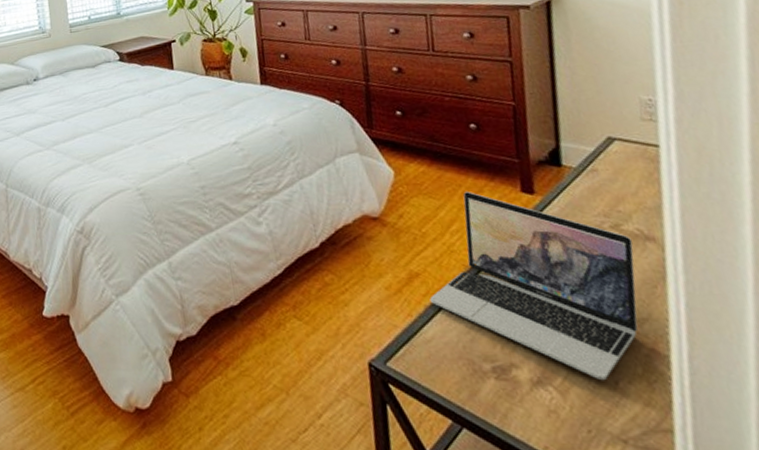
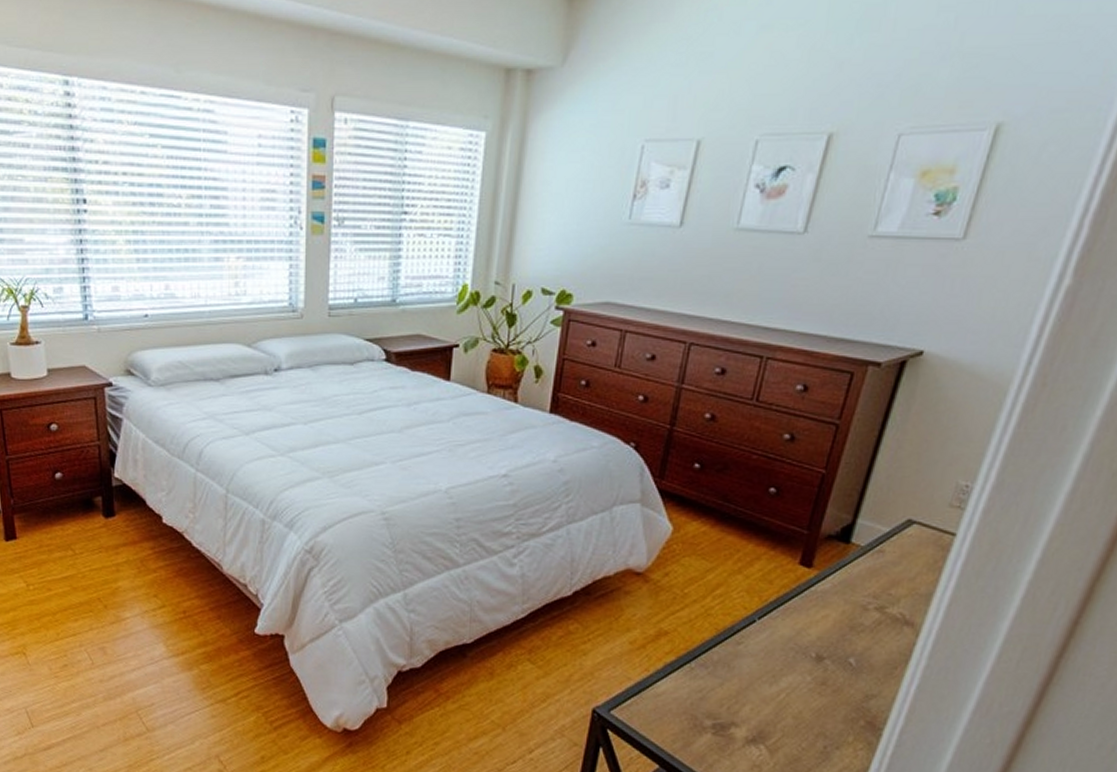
laptop: present [429,192,638,381] -> none [671,557,891,745]

